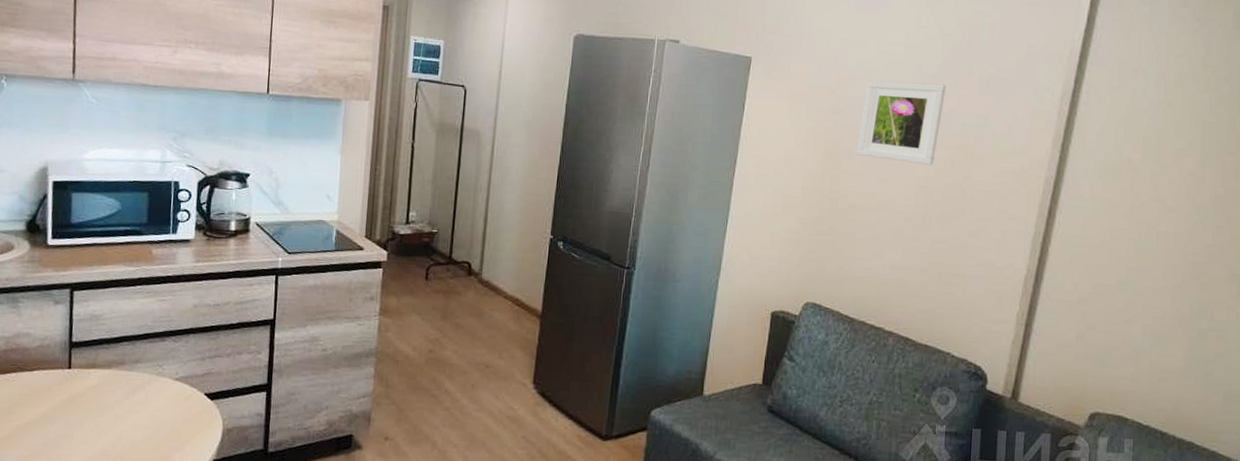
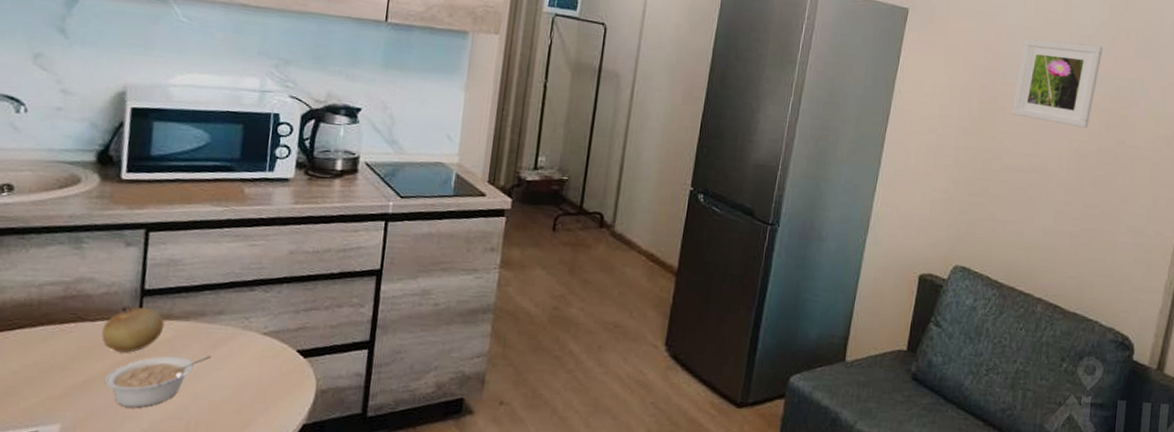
fruit: none [39,356,91,398] -> present [101,305,165,353]
legume: none [43,399,131,446] -> present [104,355,211,408]

